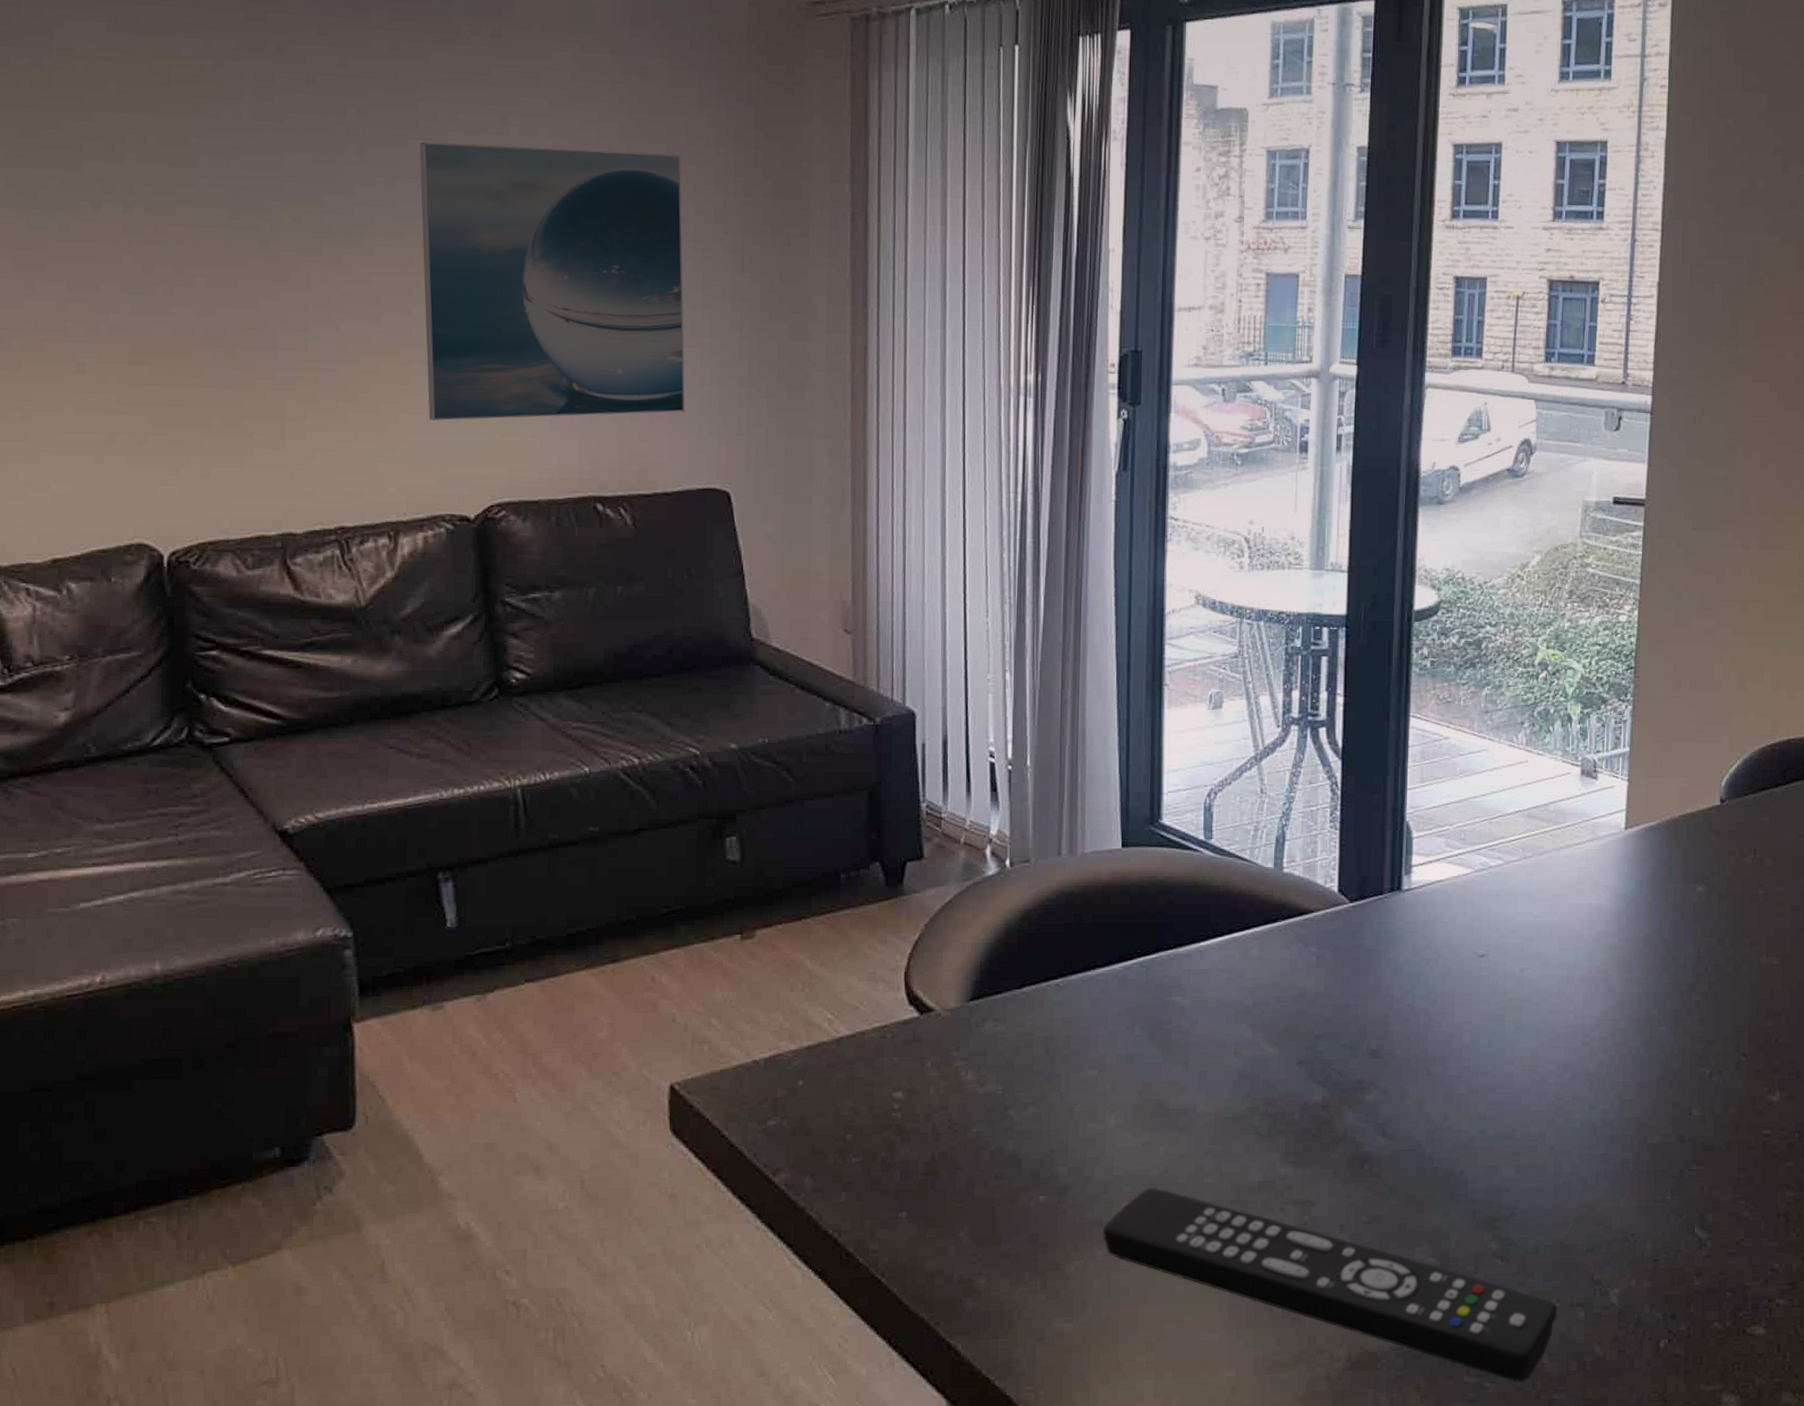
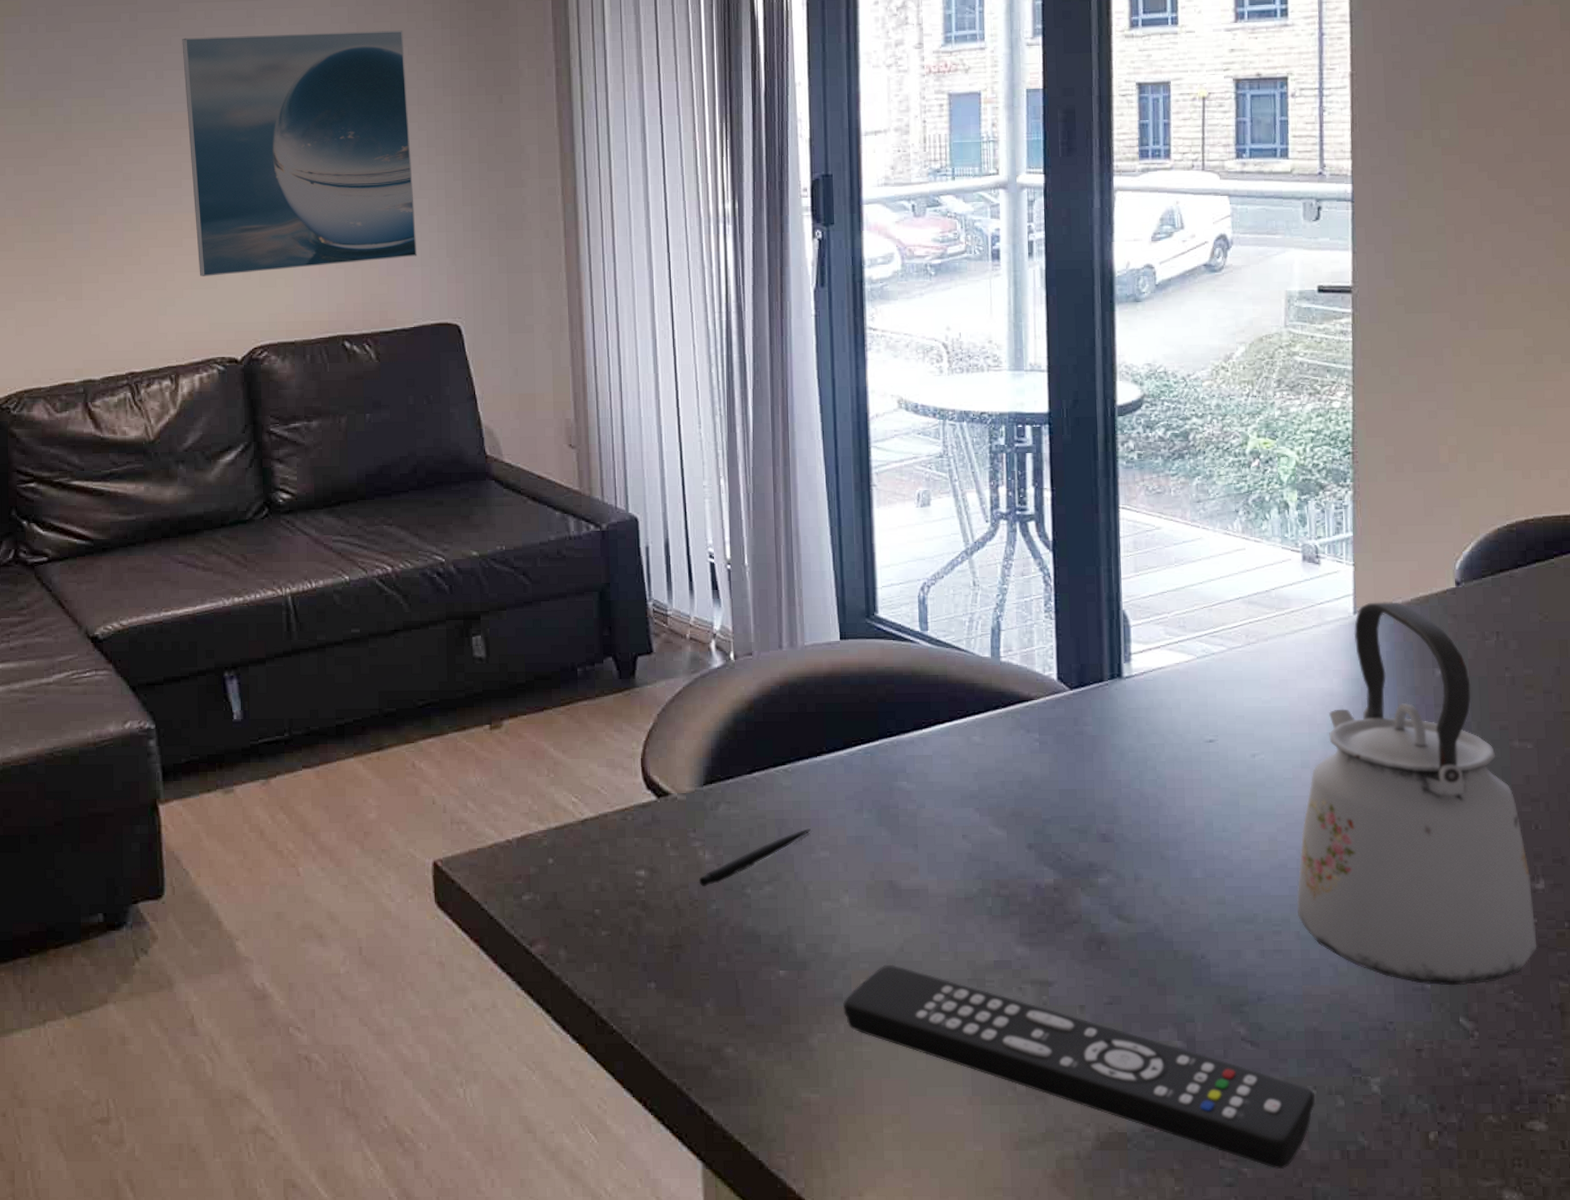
pen: none [959,1046,1080,1109] -> present [698,828,811,887]
kettle: none [1553,818,1769,1197] -> present [1296,602,1538,986]

